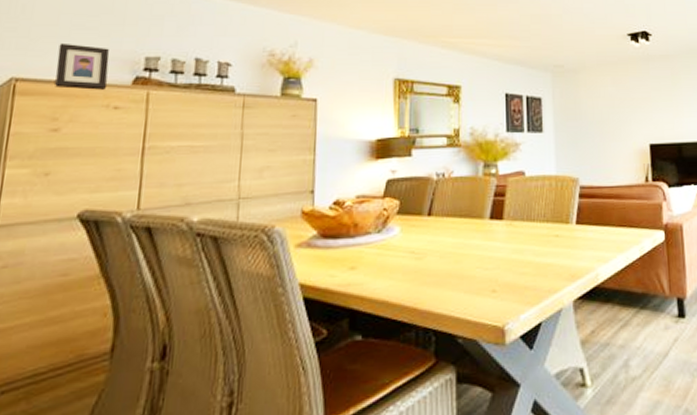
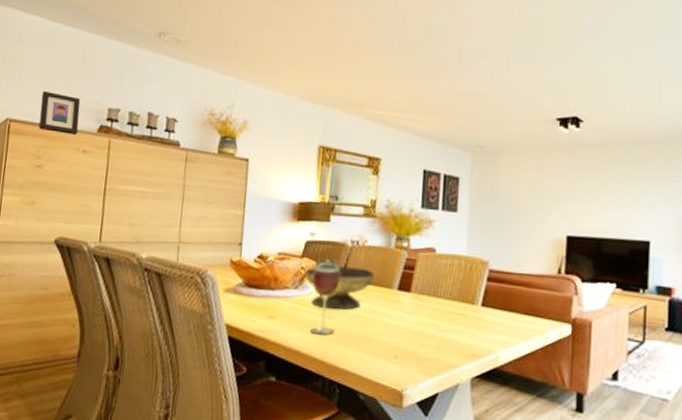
decorative bowl: none [388,201,465,251] -> present [304,266,376,310]
wineglass: none [397,196,428,280] -> present [310,259,341,335]

